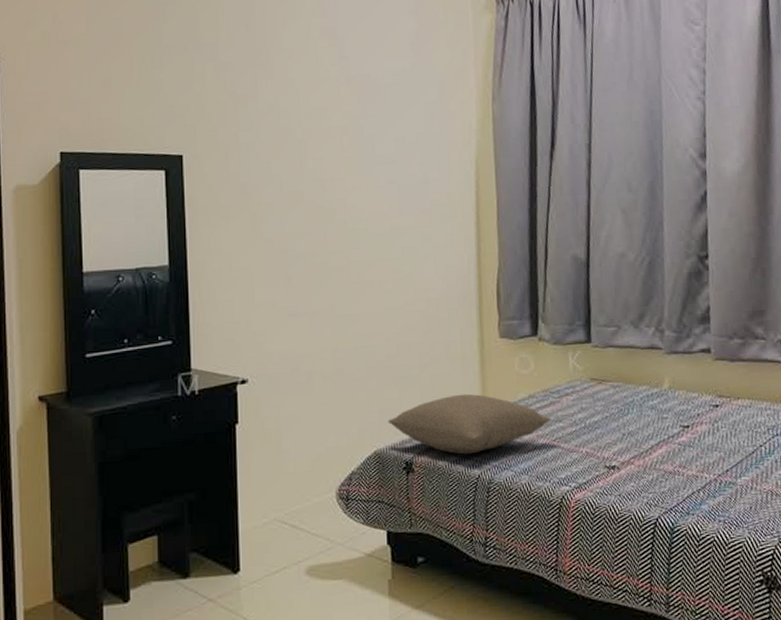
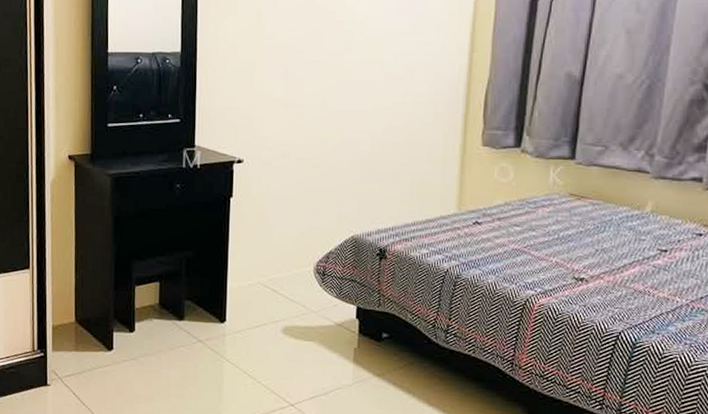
pillow: present [387,393,551,454] -> none [366,194,525,250]

